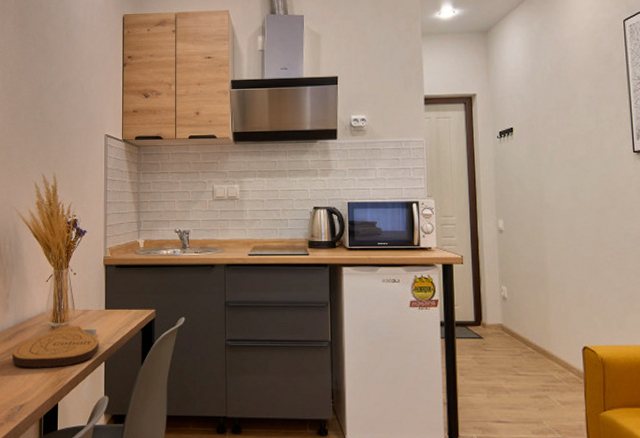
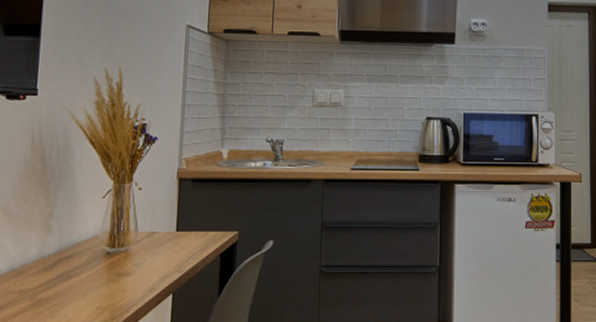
cutting board: present [11,326,99,368] -> none [52,251,167,303]

